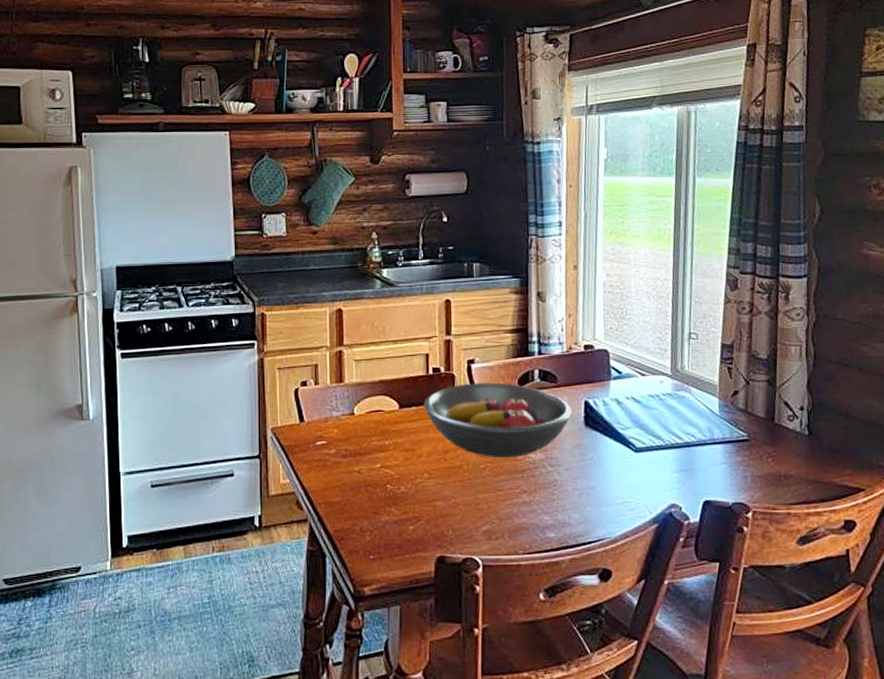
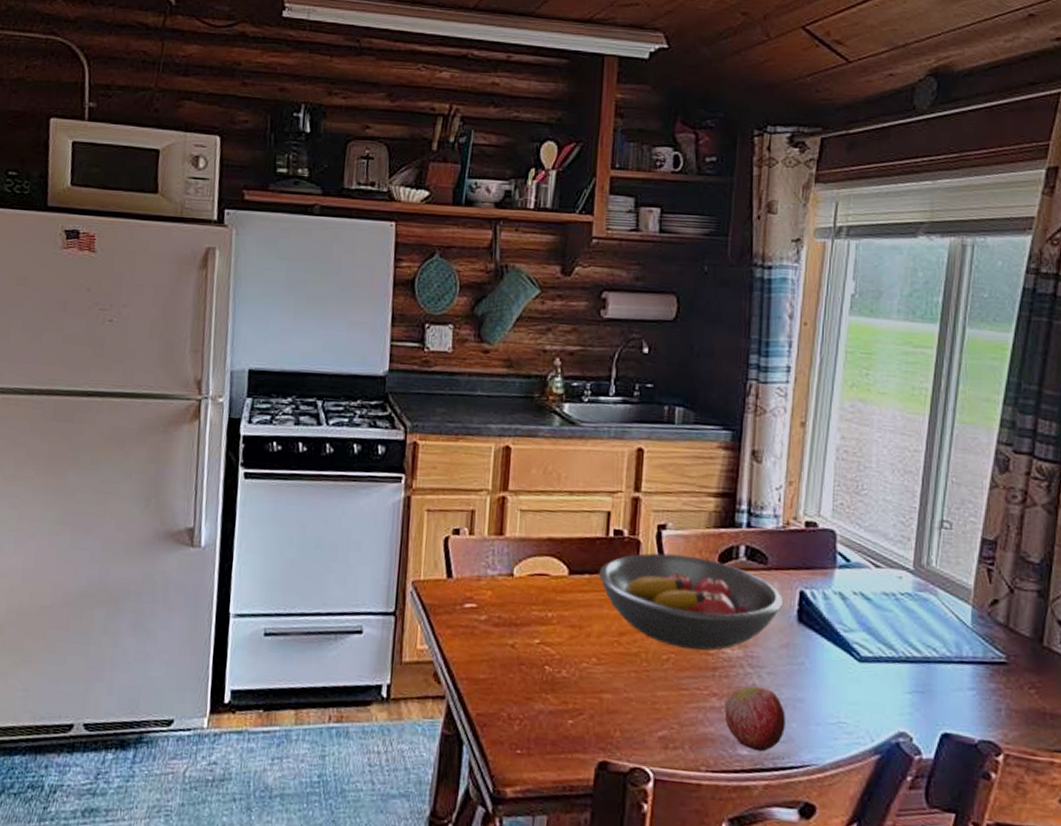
apple: none [533,481,582,533] -> present [724,686,786,752]

